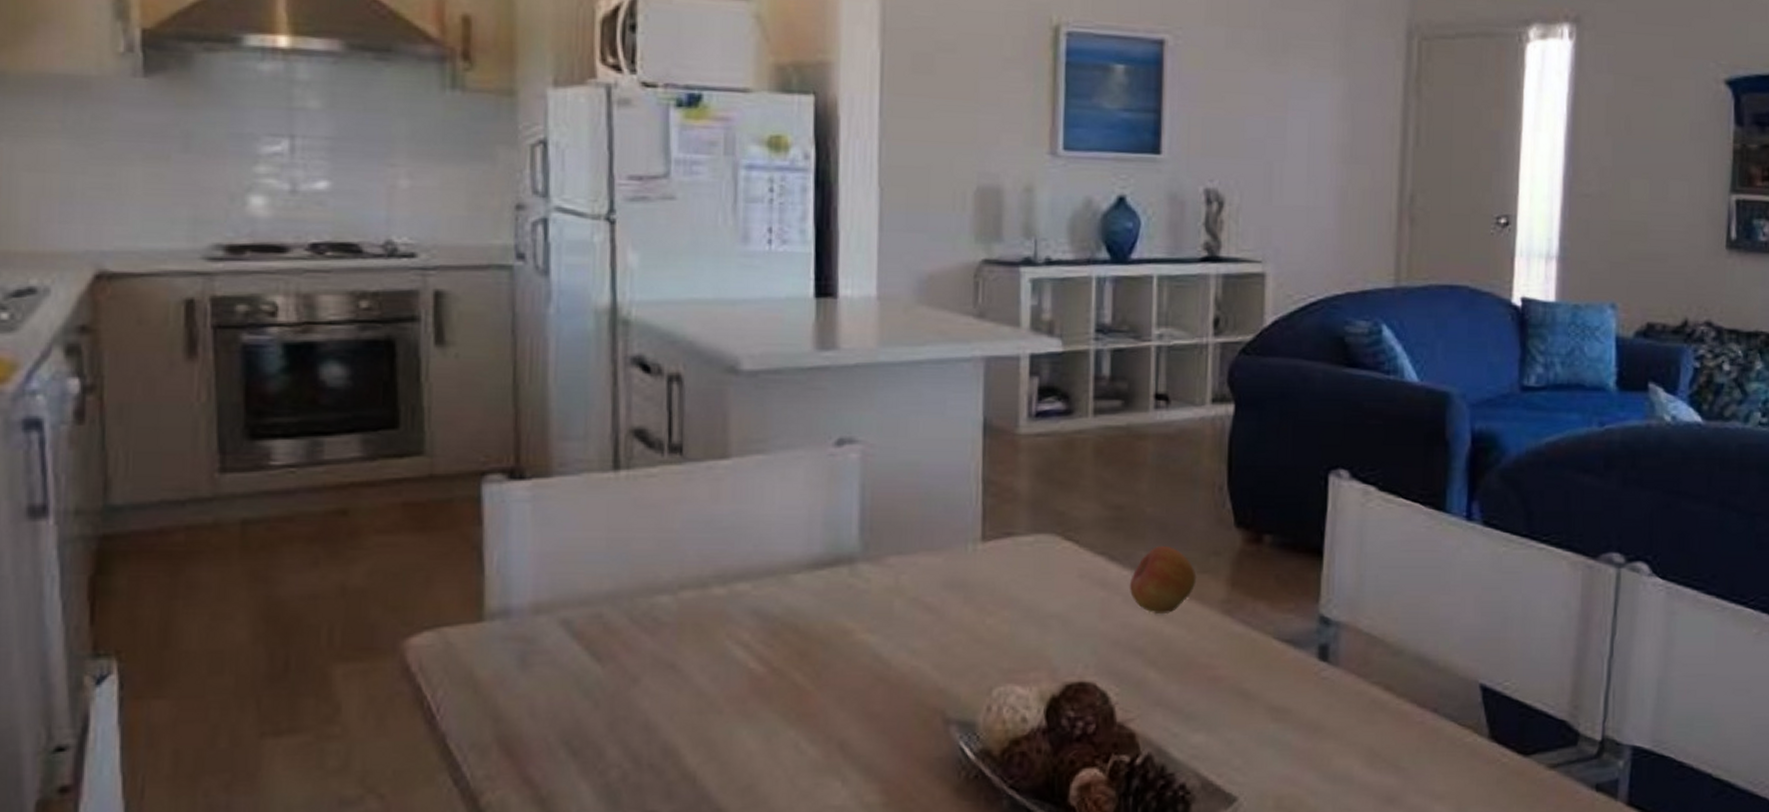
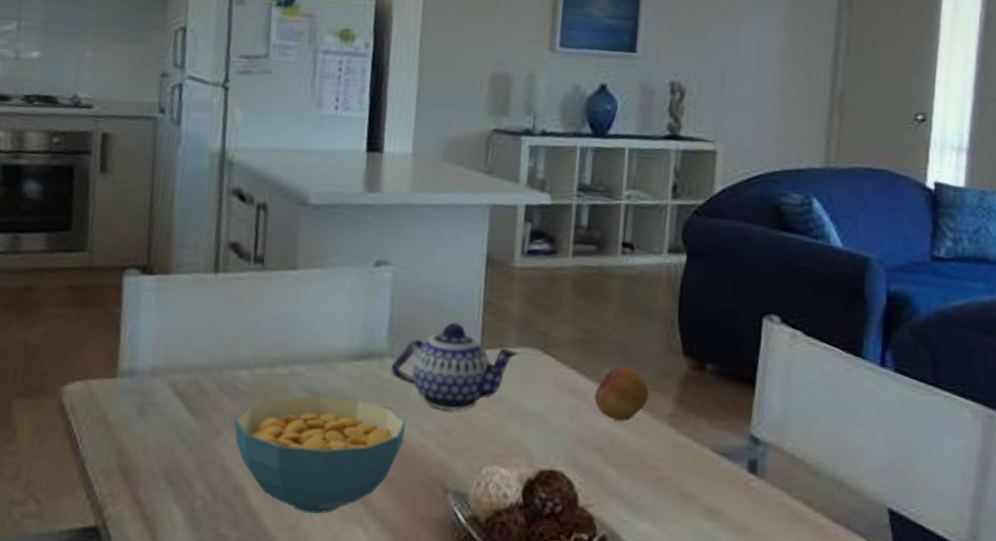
cereal bowl: none [656,618,891,771] -> present [234,395,406,514]
teapot: none [866,510,1032,622] -> present [391,322,519,411]

